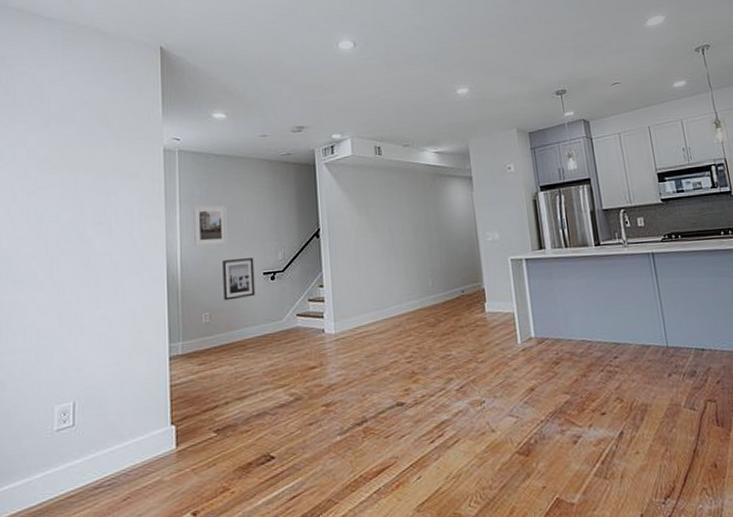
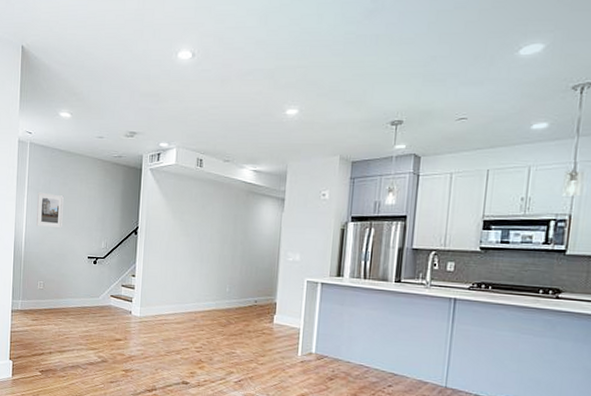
wall art: present [222,258,256,301] -> none [55,241,82,275]

